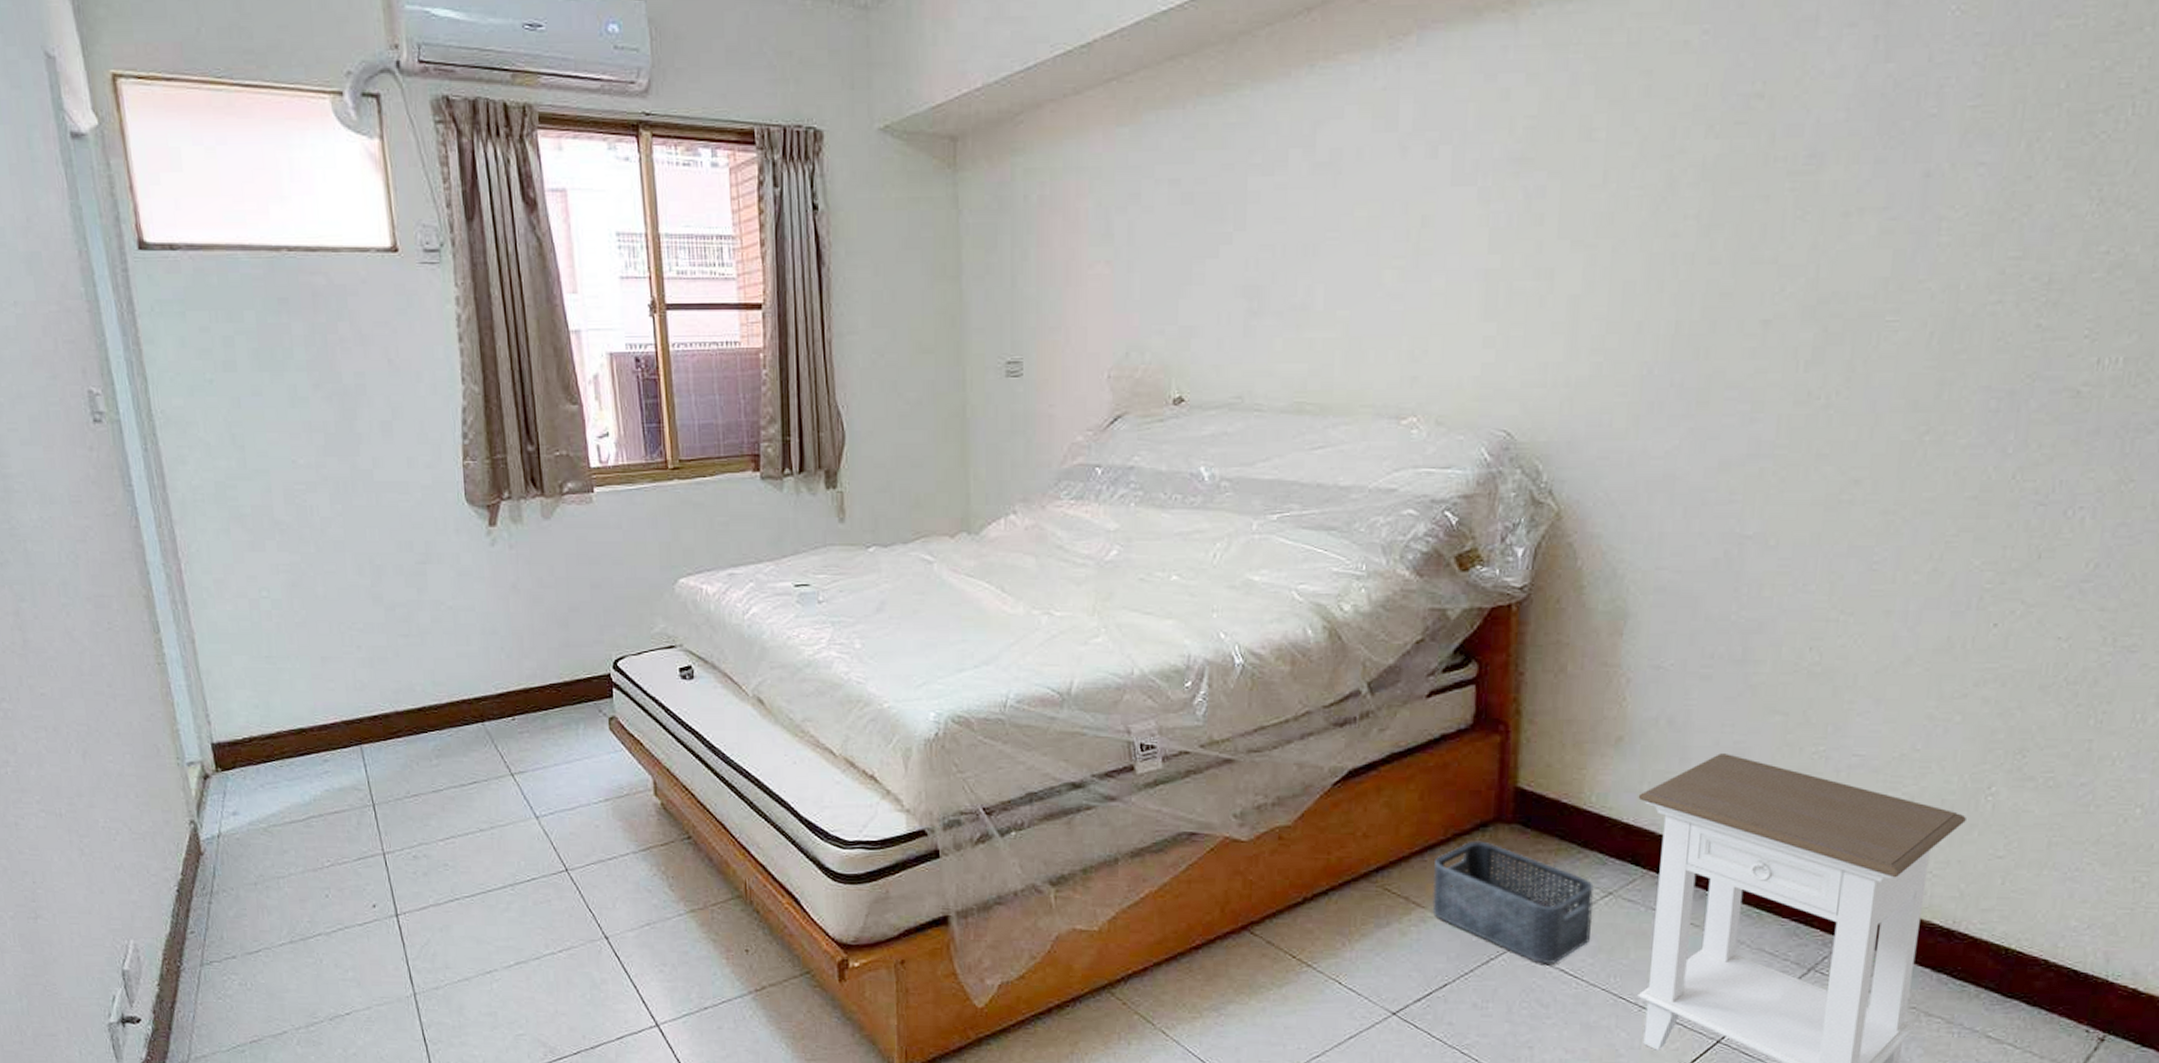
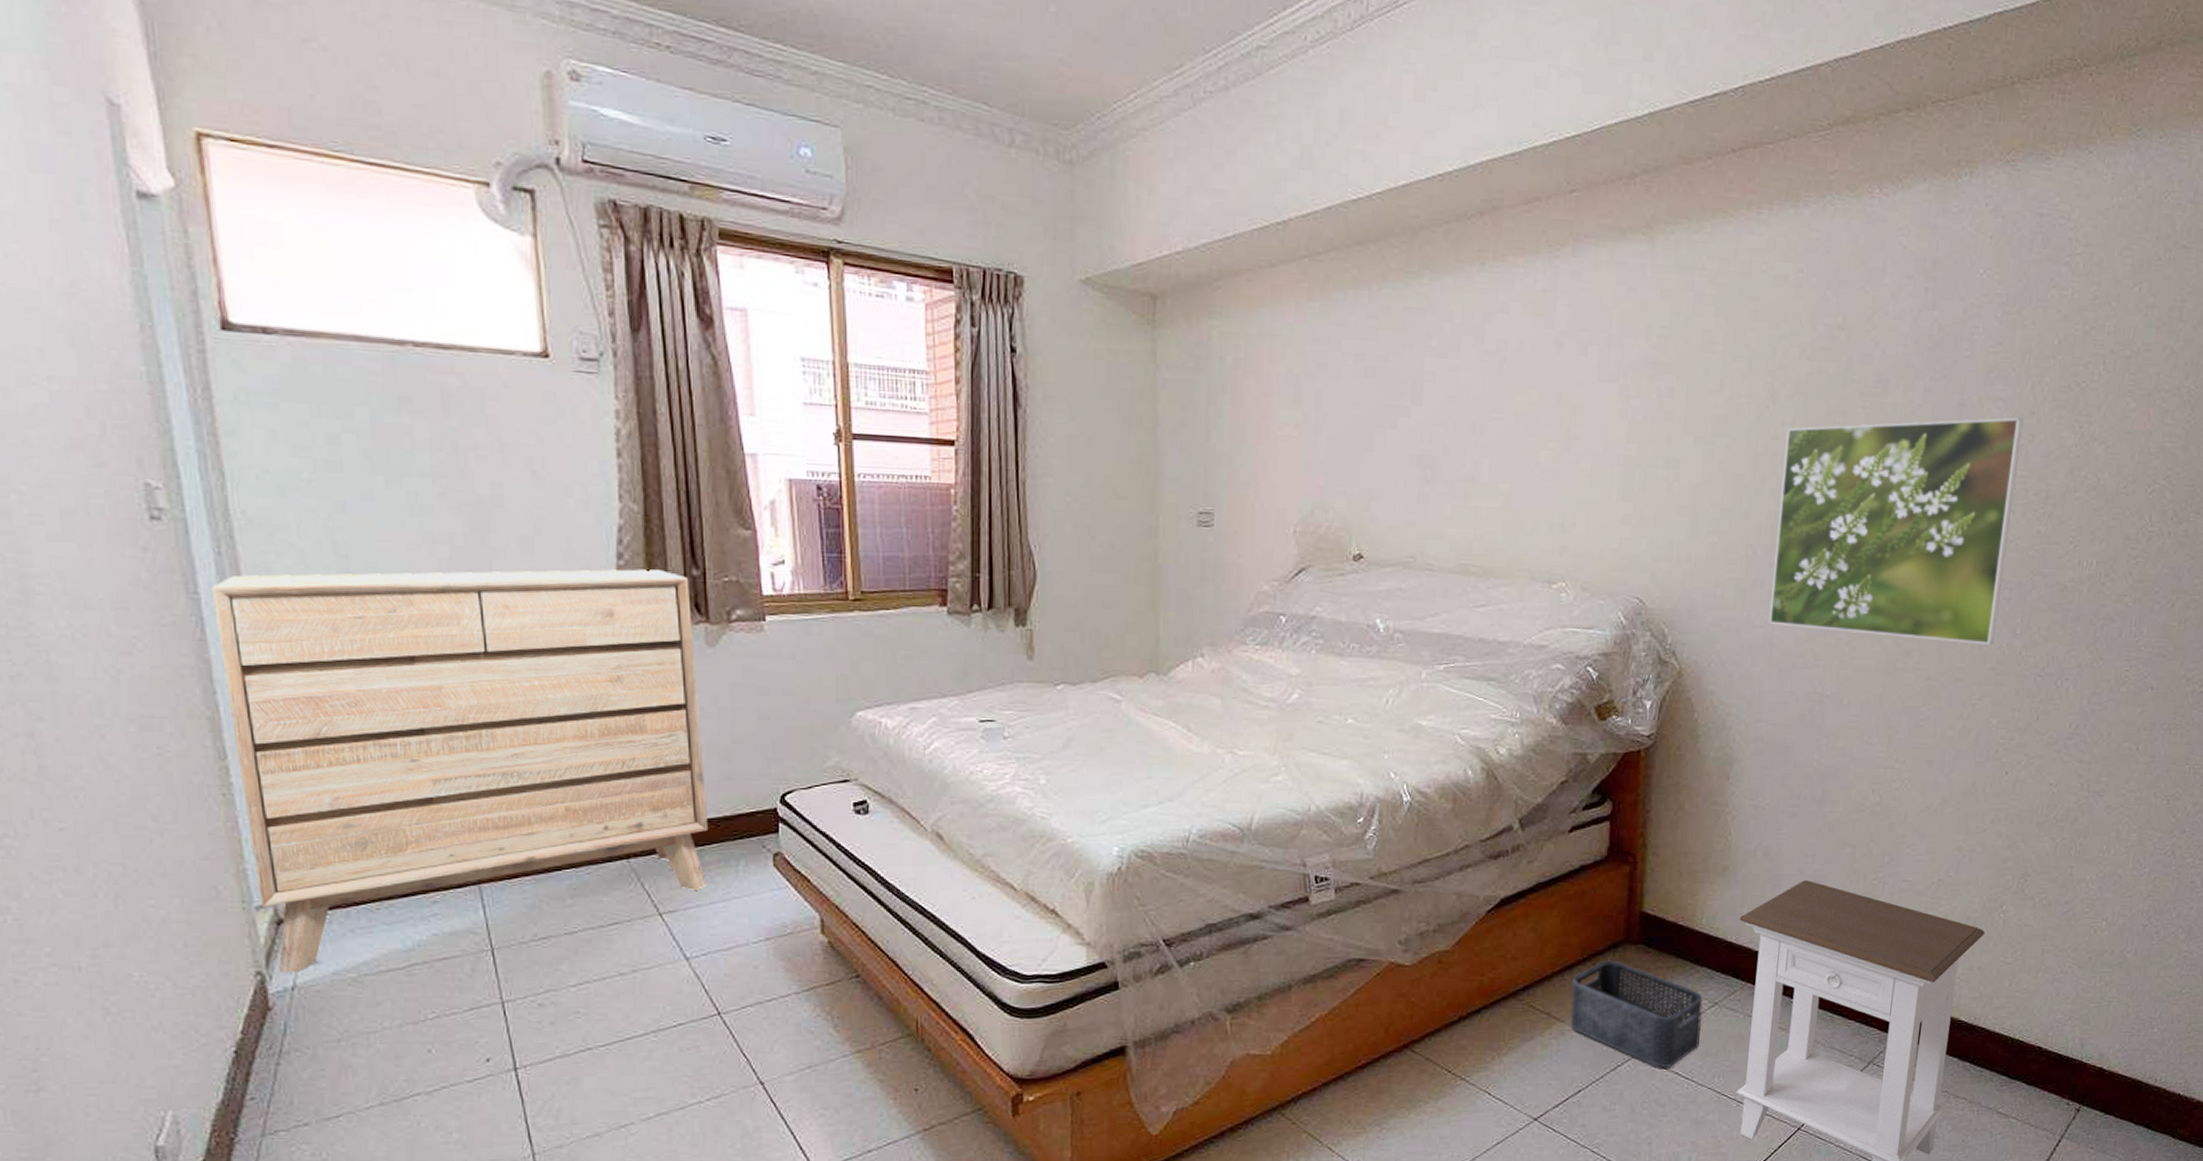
dresser: none [141,447,552,823] -> present [211,569,709,974]
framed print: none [1670,185,2016,468] -> present [1768,417,2024,645]

